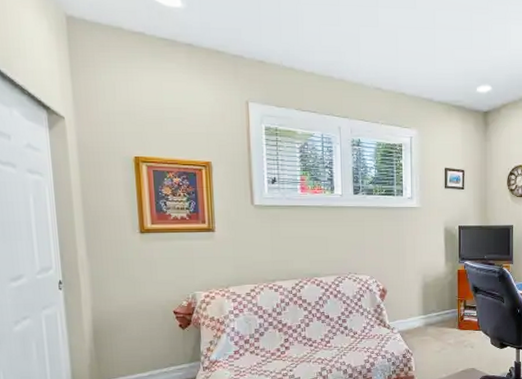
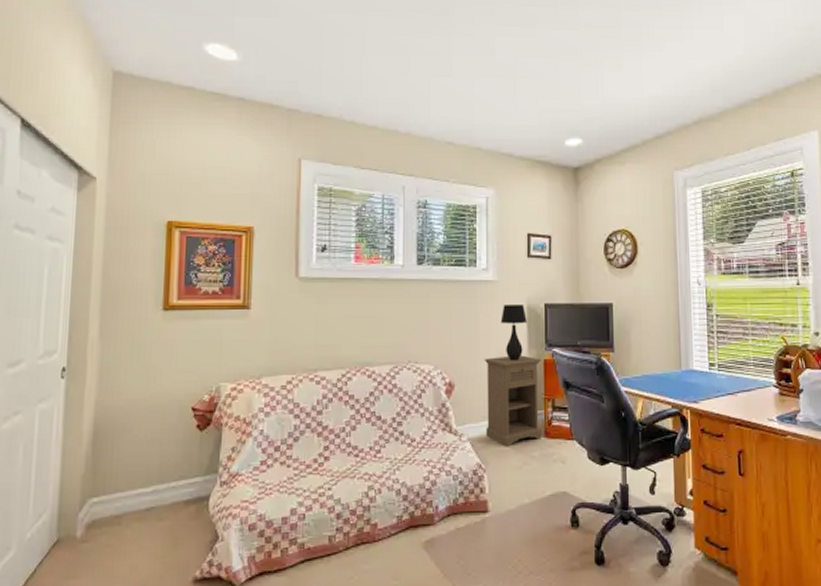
nightstand: none [410,267,457,337] -> present [484,355,542,447]
table lamp: none [423,227,444,271] -> present [500,305,527,361]

